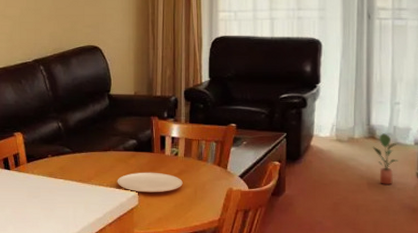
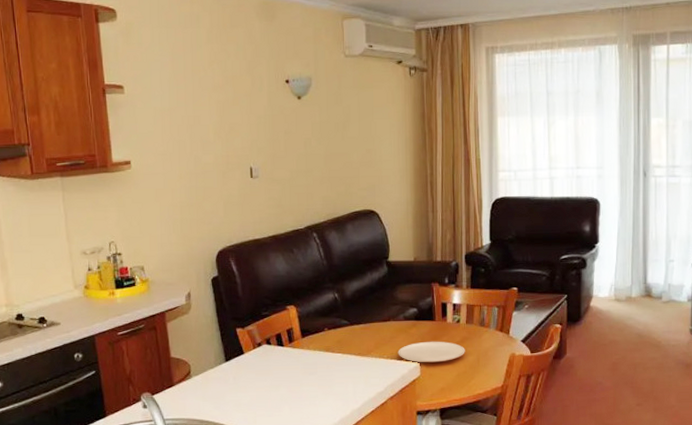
potted plant: present [372,133,399,184] -> none [649,291,673,342]

